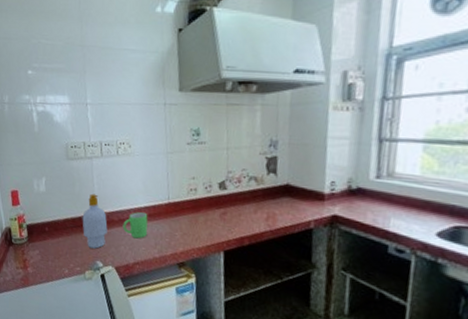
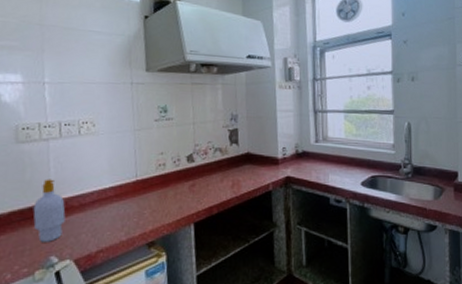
mug: present [122,212,148,239] -> none [84,194,114,223]

